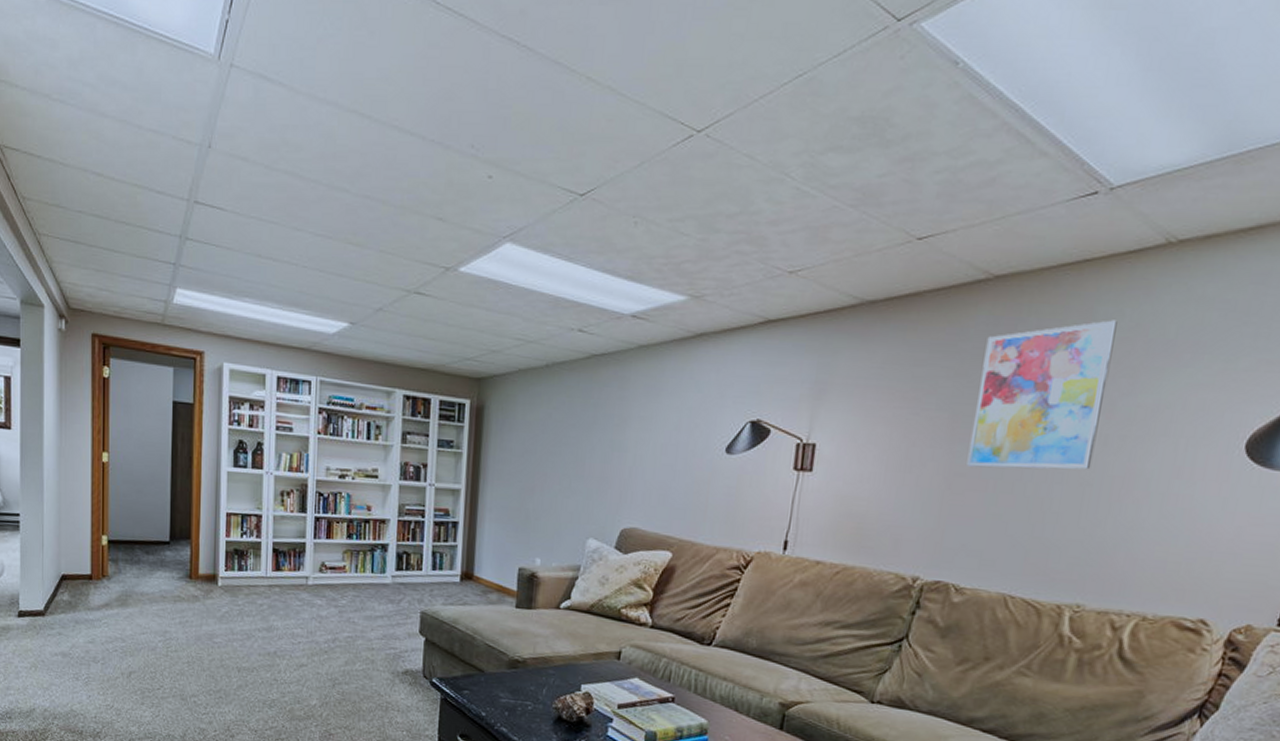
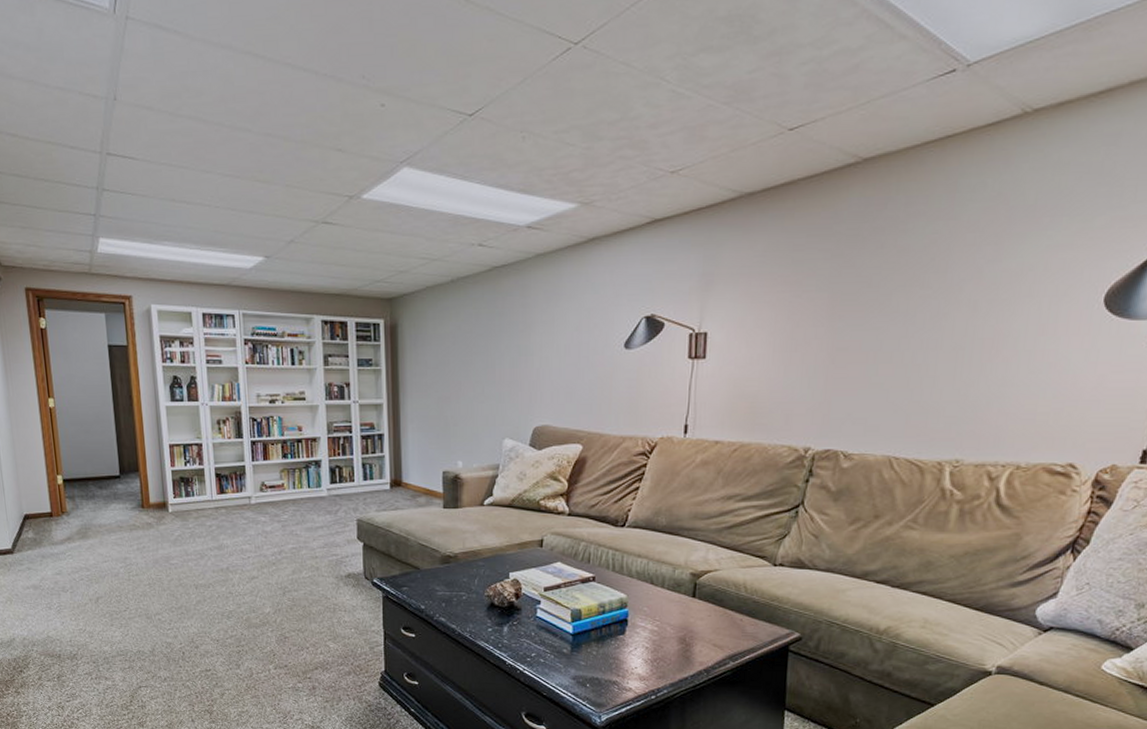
wall art: present [967,320,1117,470] -> none [848,191,980,341]

